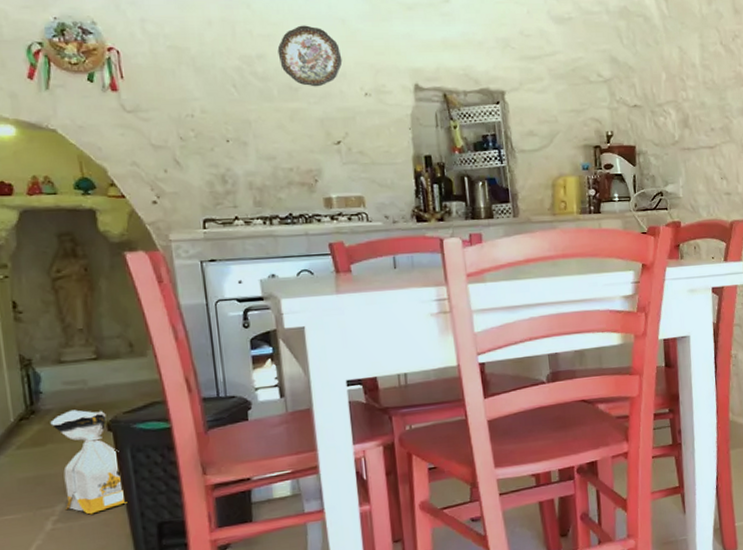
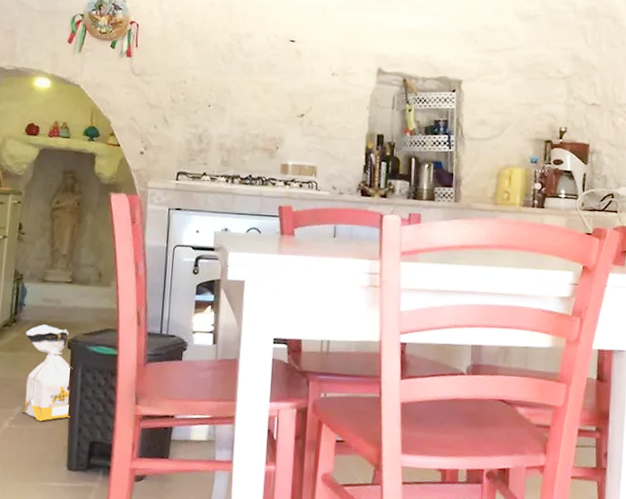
decorative plate: present [277,25,343,87] -> none [263,10,317,65]

